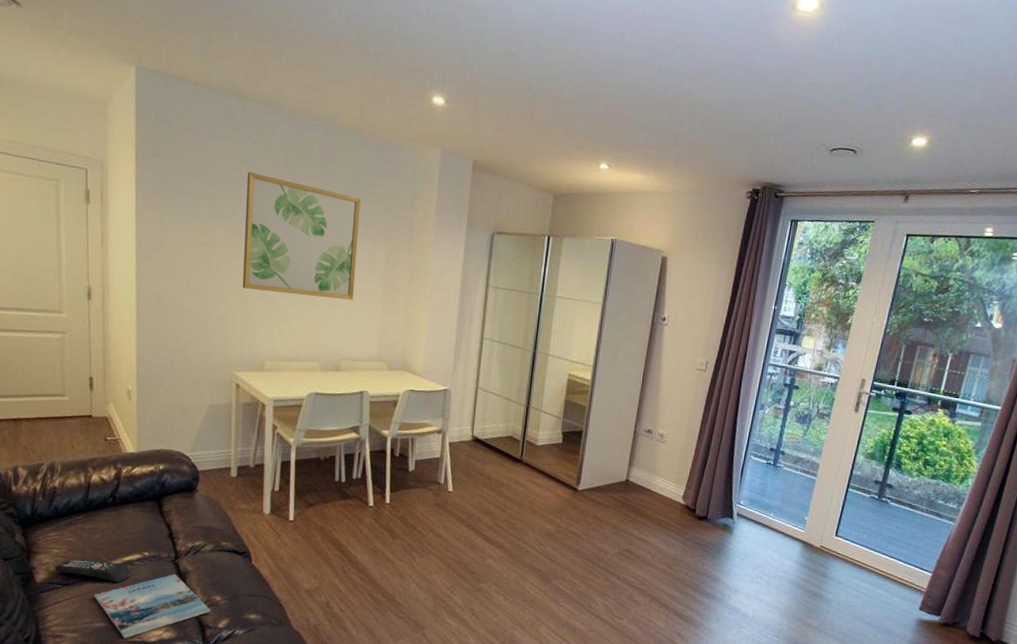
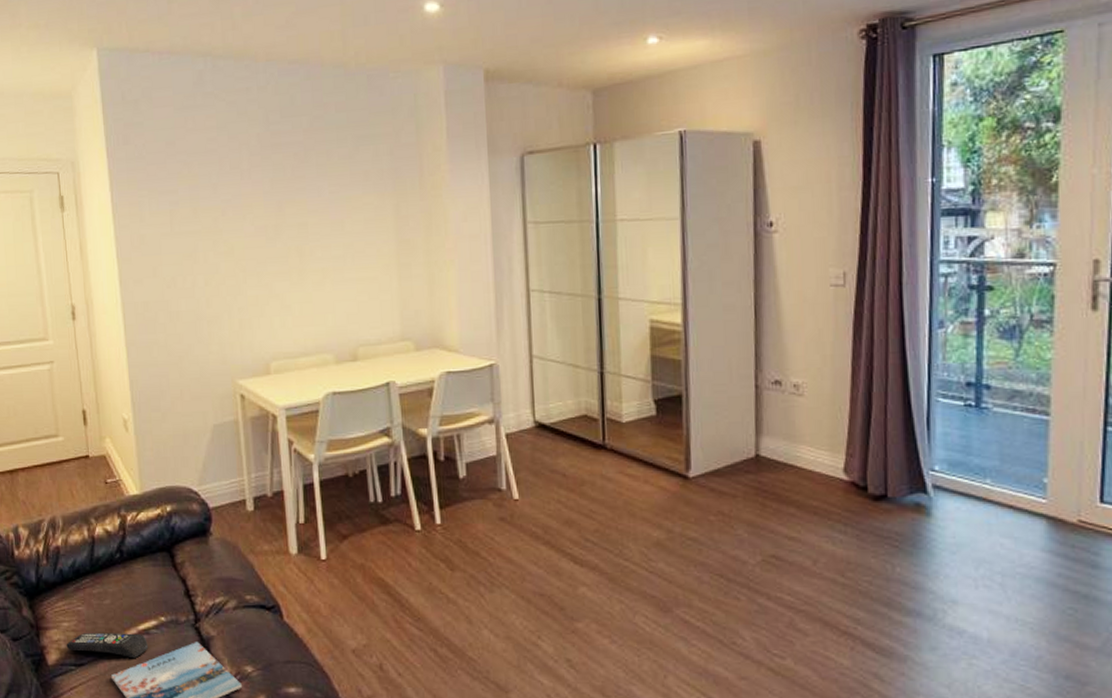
wall art: present [242,172,361,300] -> none [225,139,363,277]

